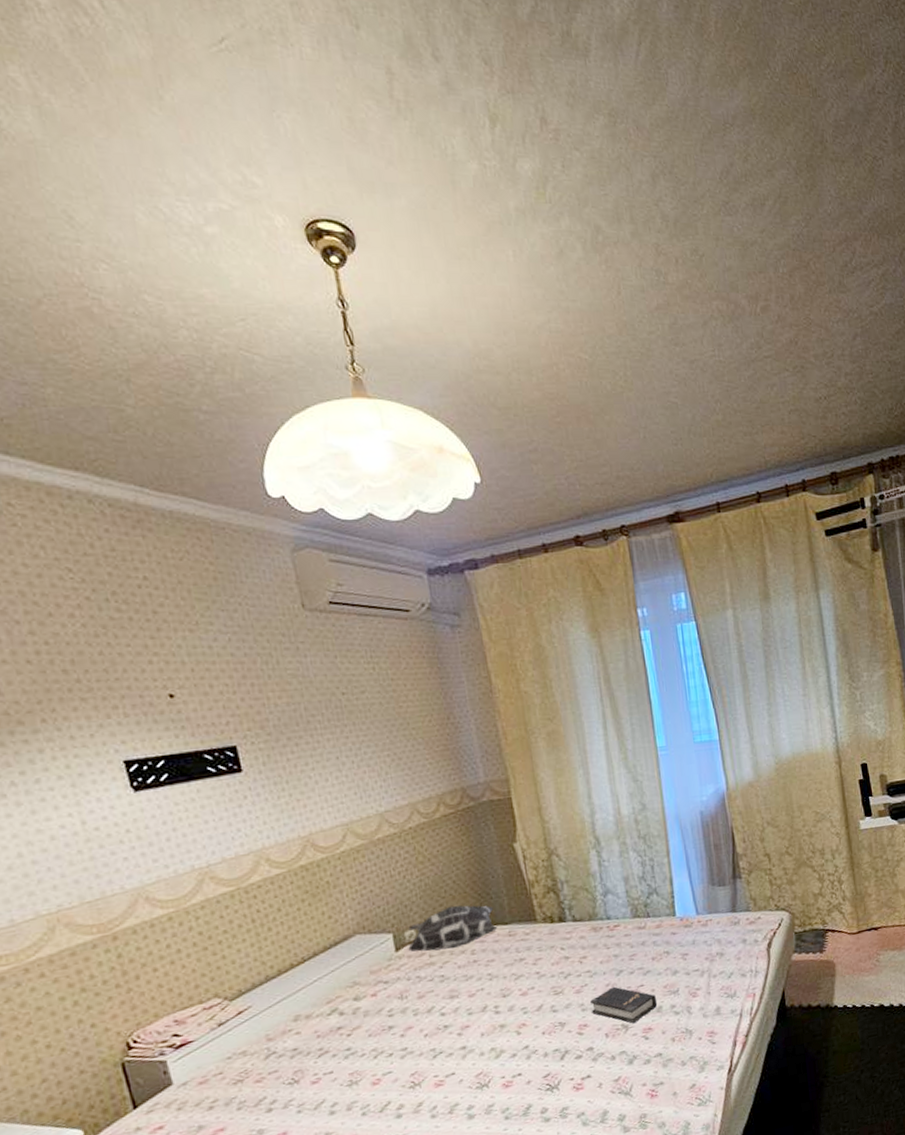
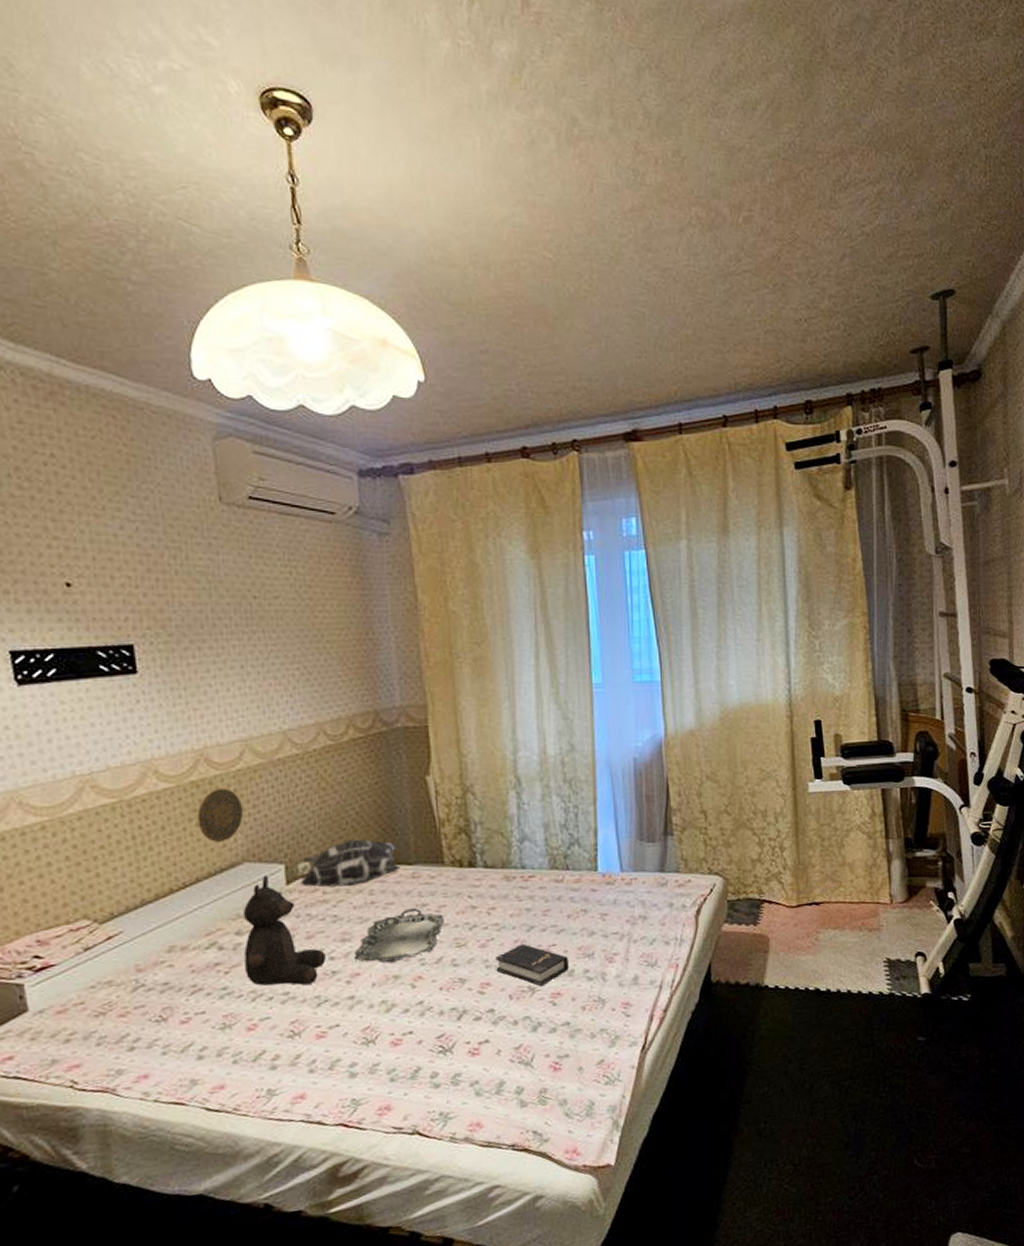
decorative plate: none [308,869,351,919] -> present [197,788,244,842]
teddy bear: none [358,944,438,1045] -> present [242,875,326,986]
serving tray: none [462,962,541,1015] -> present [353,908,444,963]

